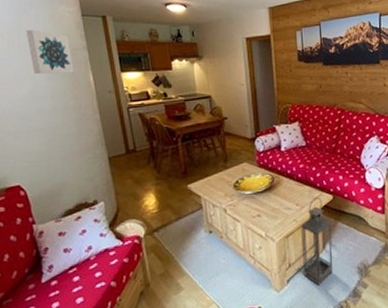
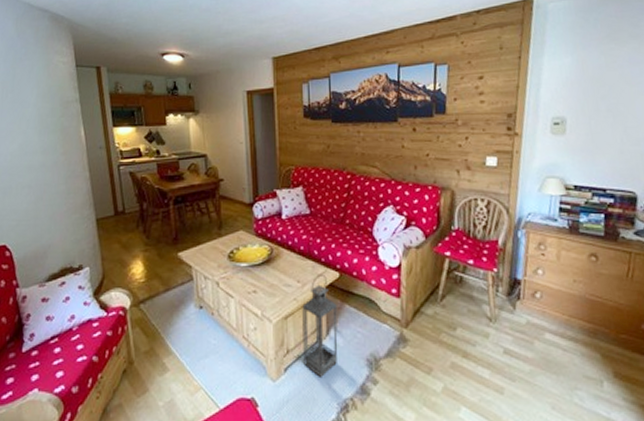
wall art: present [26,30,74,75] -> none [19,81,65,128]

